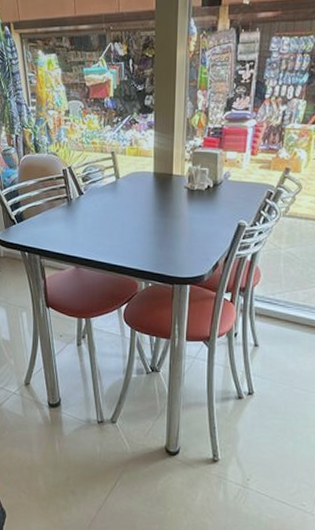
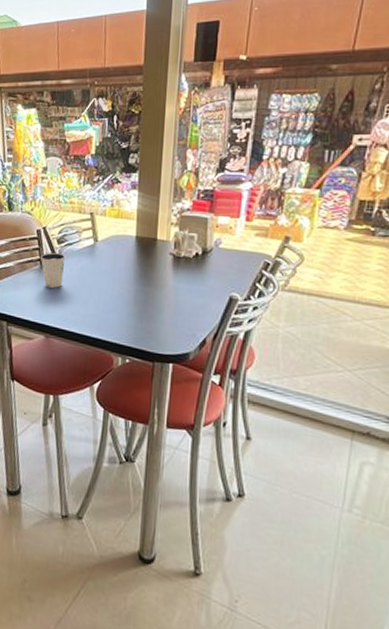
dixie cup: none [68,189,91,223] -> present [41,252,66,288]

